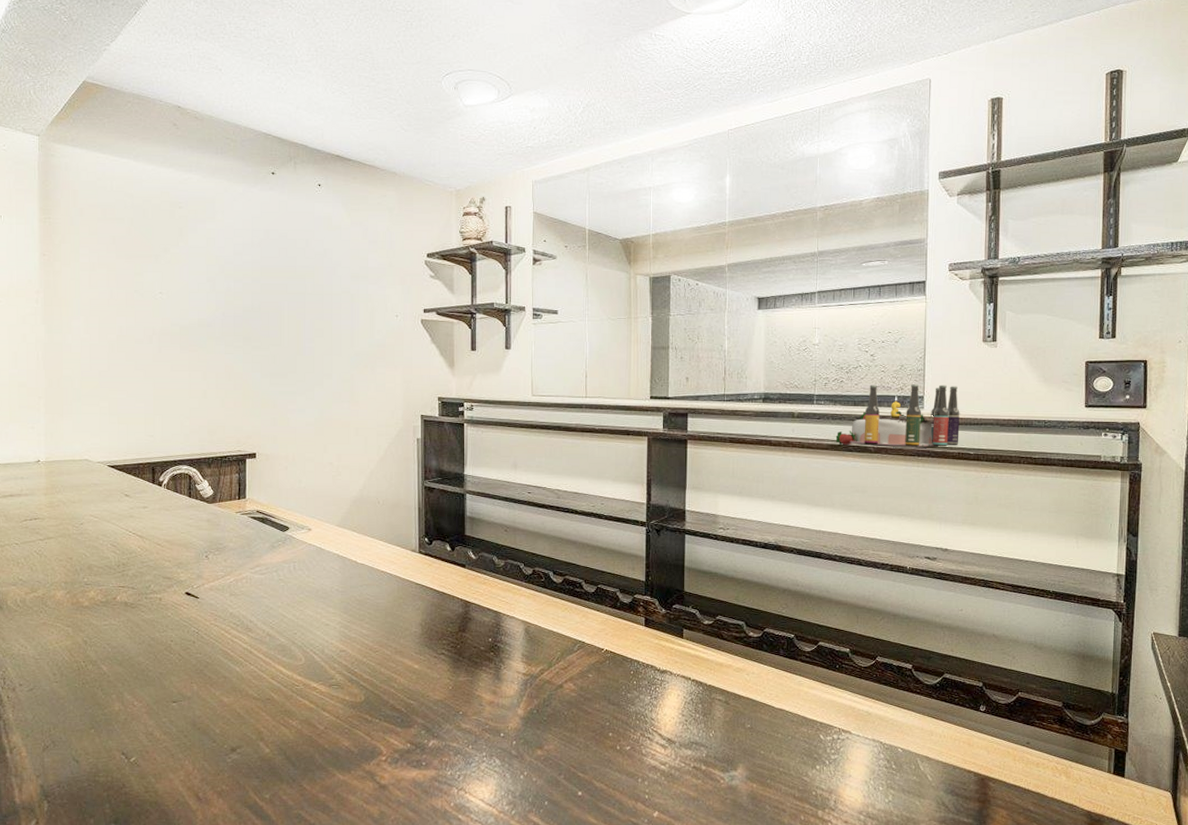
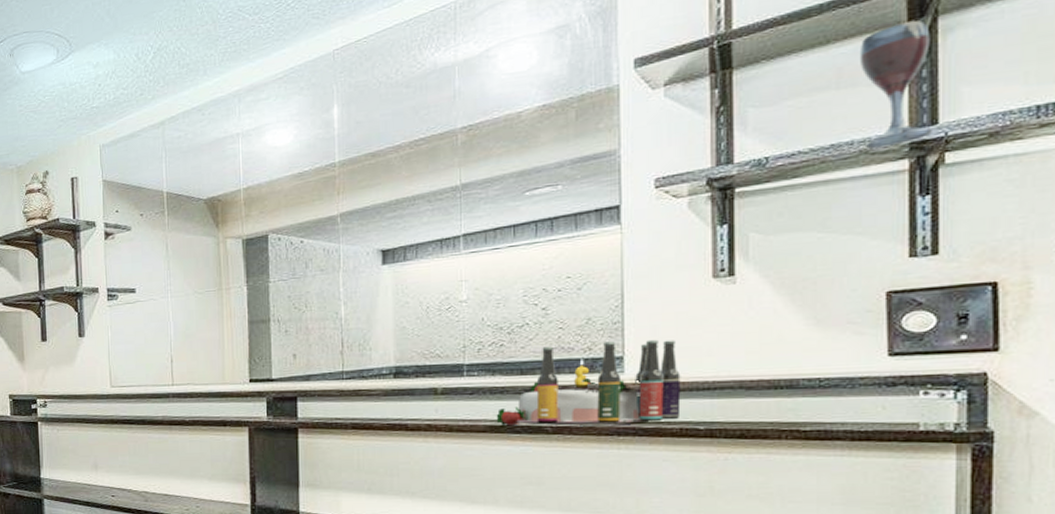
cup: none [1075,173,1116,260] -> present [859,20,934,150]

